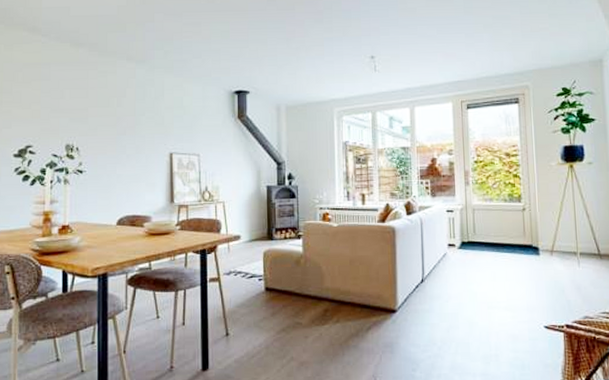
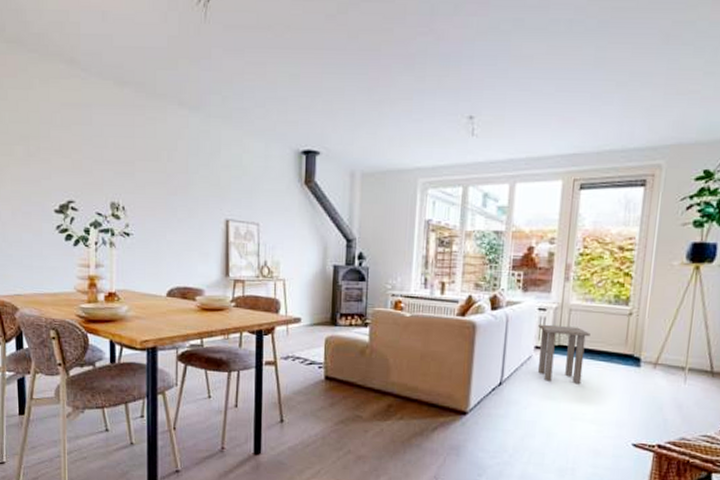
side table: none [448,224,493,276] -> present [538,324,590,385]

